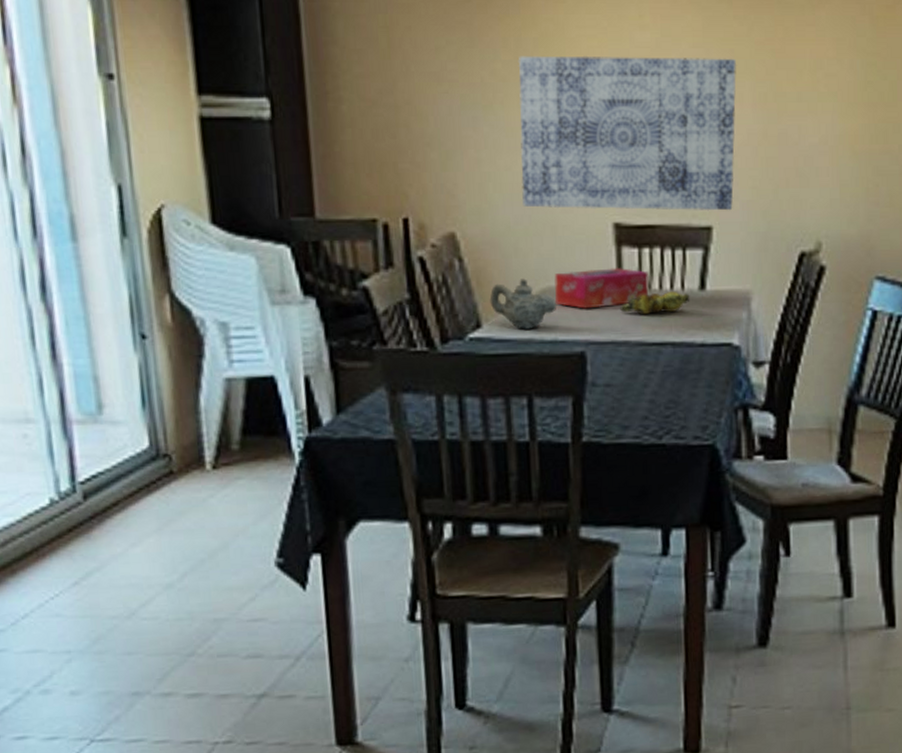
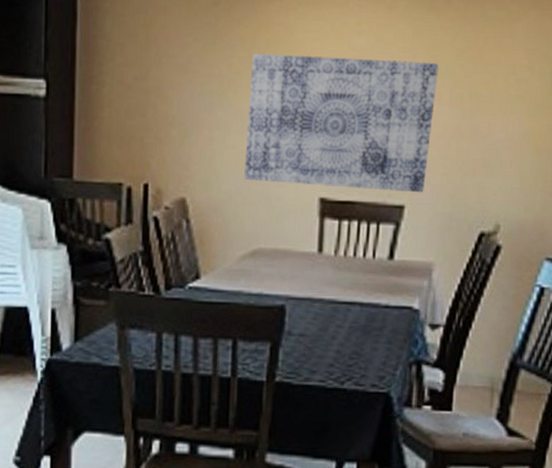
teapot: present [489,278,557,330] -> none [209,240,265,283]
tissue box: present [554,267,649,309] -> none [264,235,345,269]
banana bunch: present [620,292,690,315] -> none [318,259,380,278]

